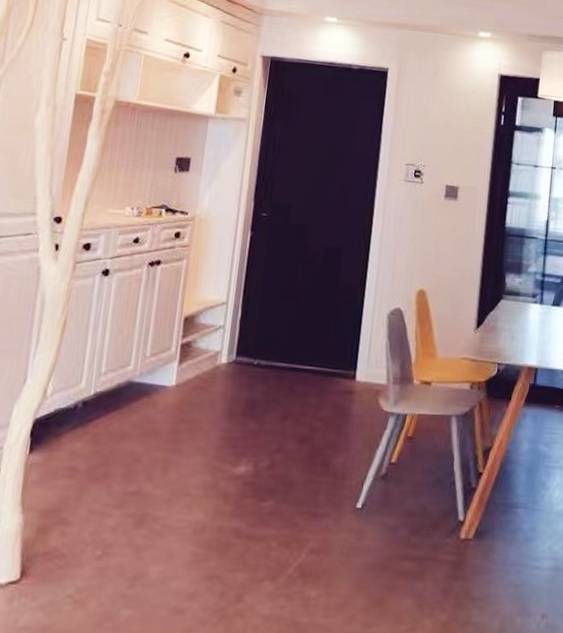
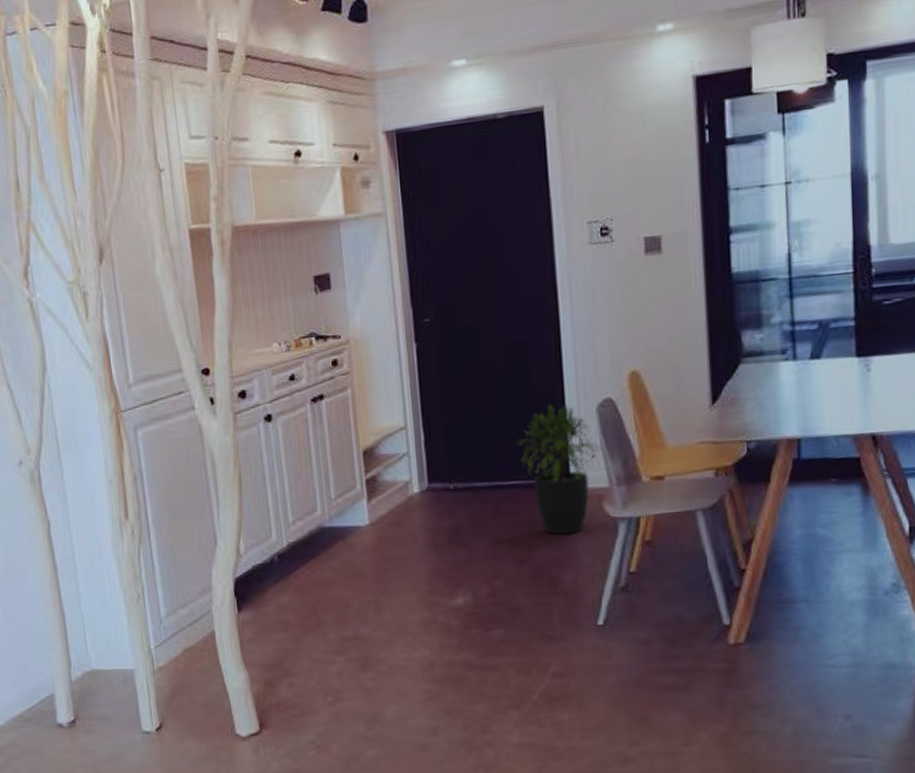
potted plant: none [318,305,388,421] -> present [517,404,604,535]

